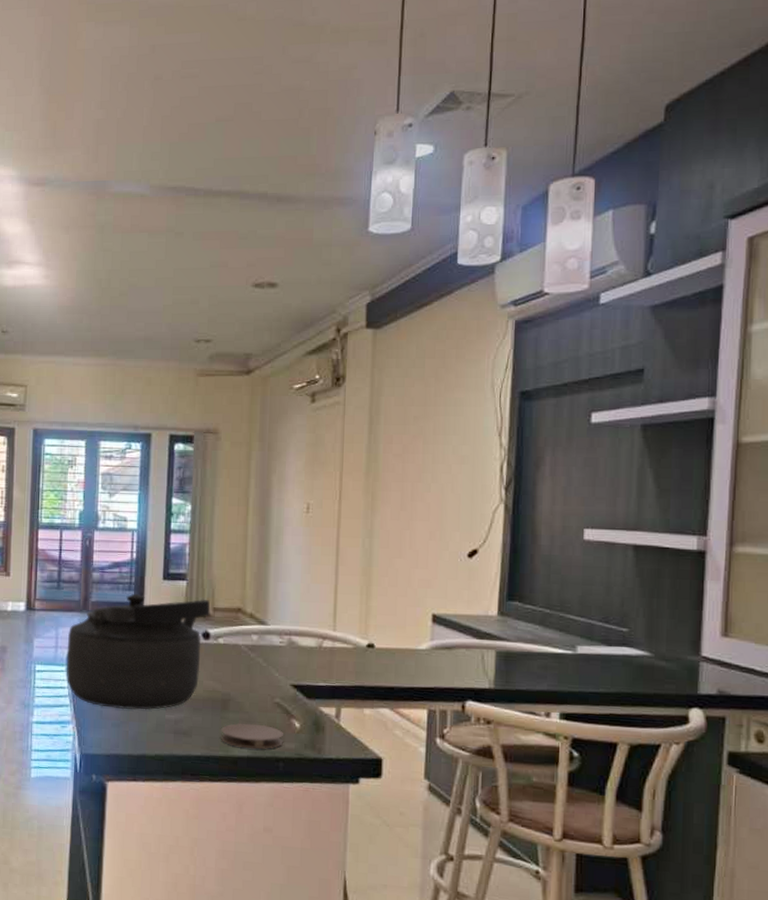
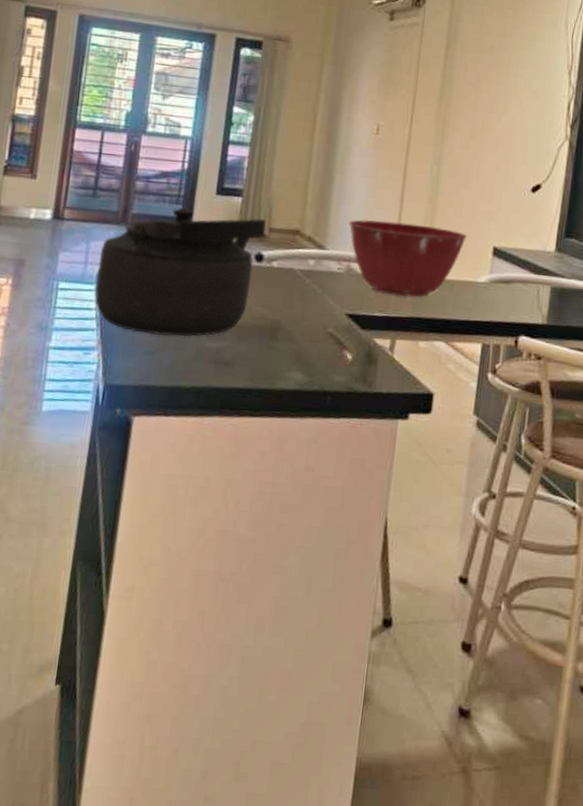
coaster: present [220,723,283,750] -> none [266,354,334,383]
mixing bowl: none [287,594,404,667] -> present [349,219,467,298]

